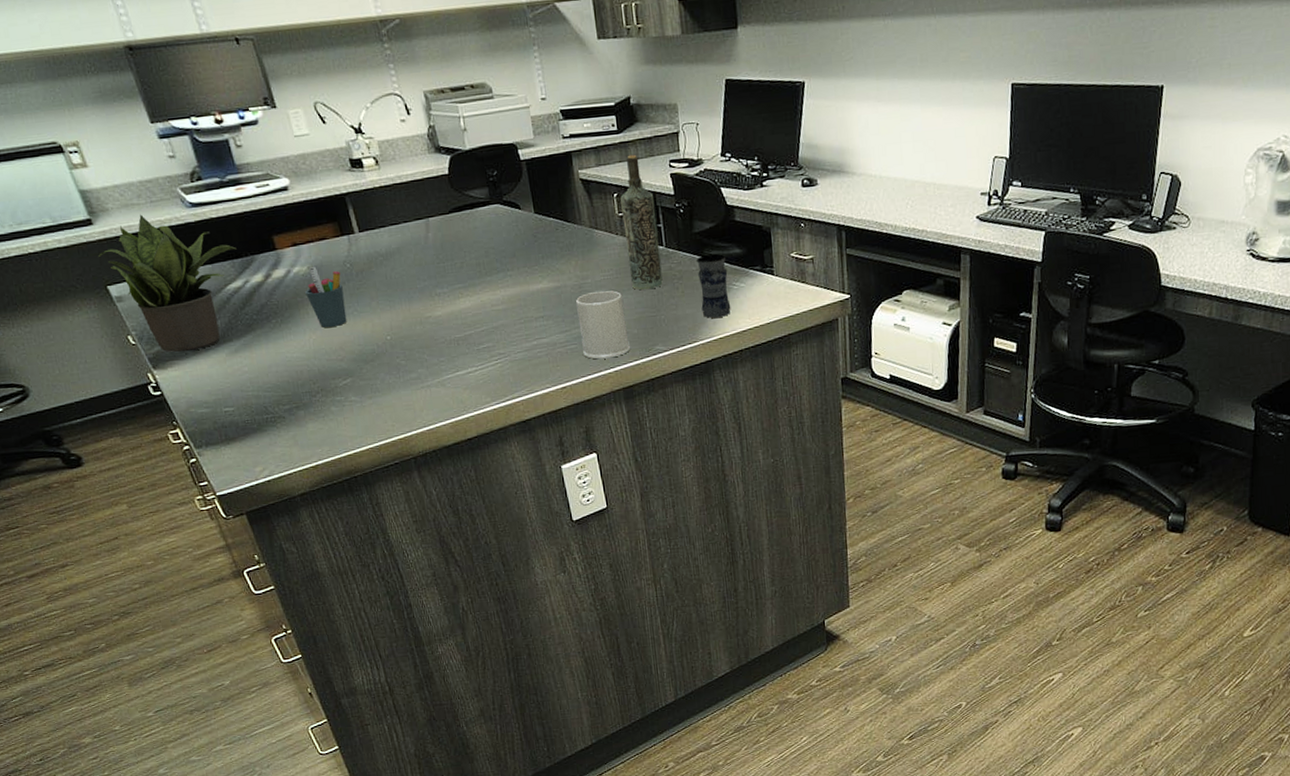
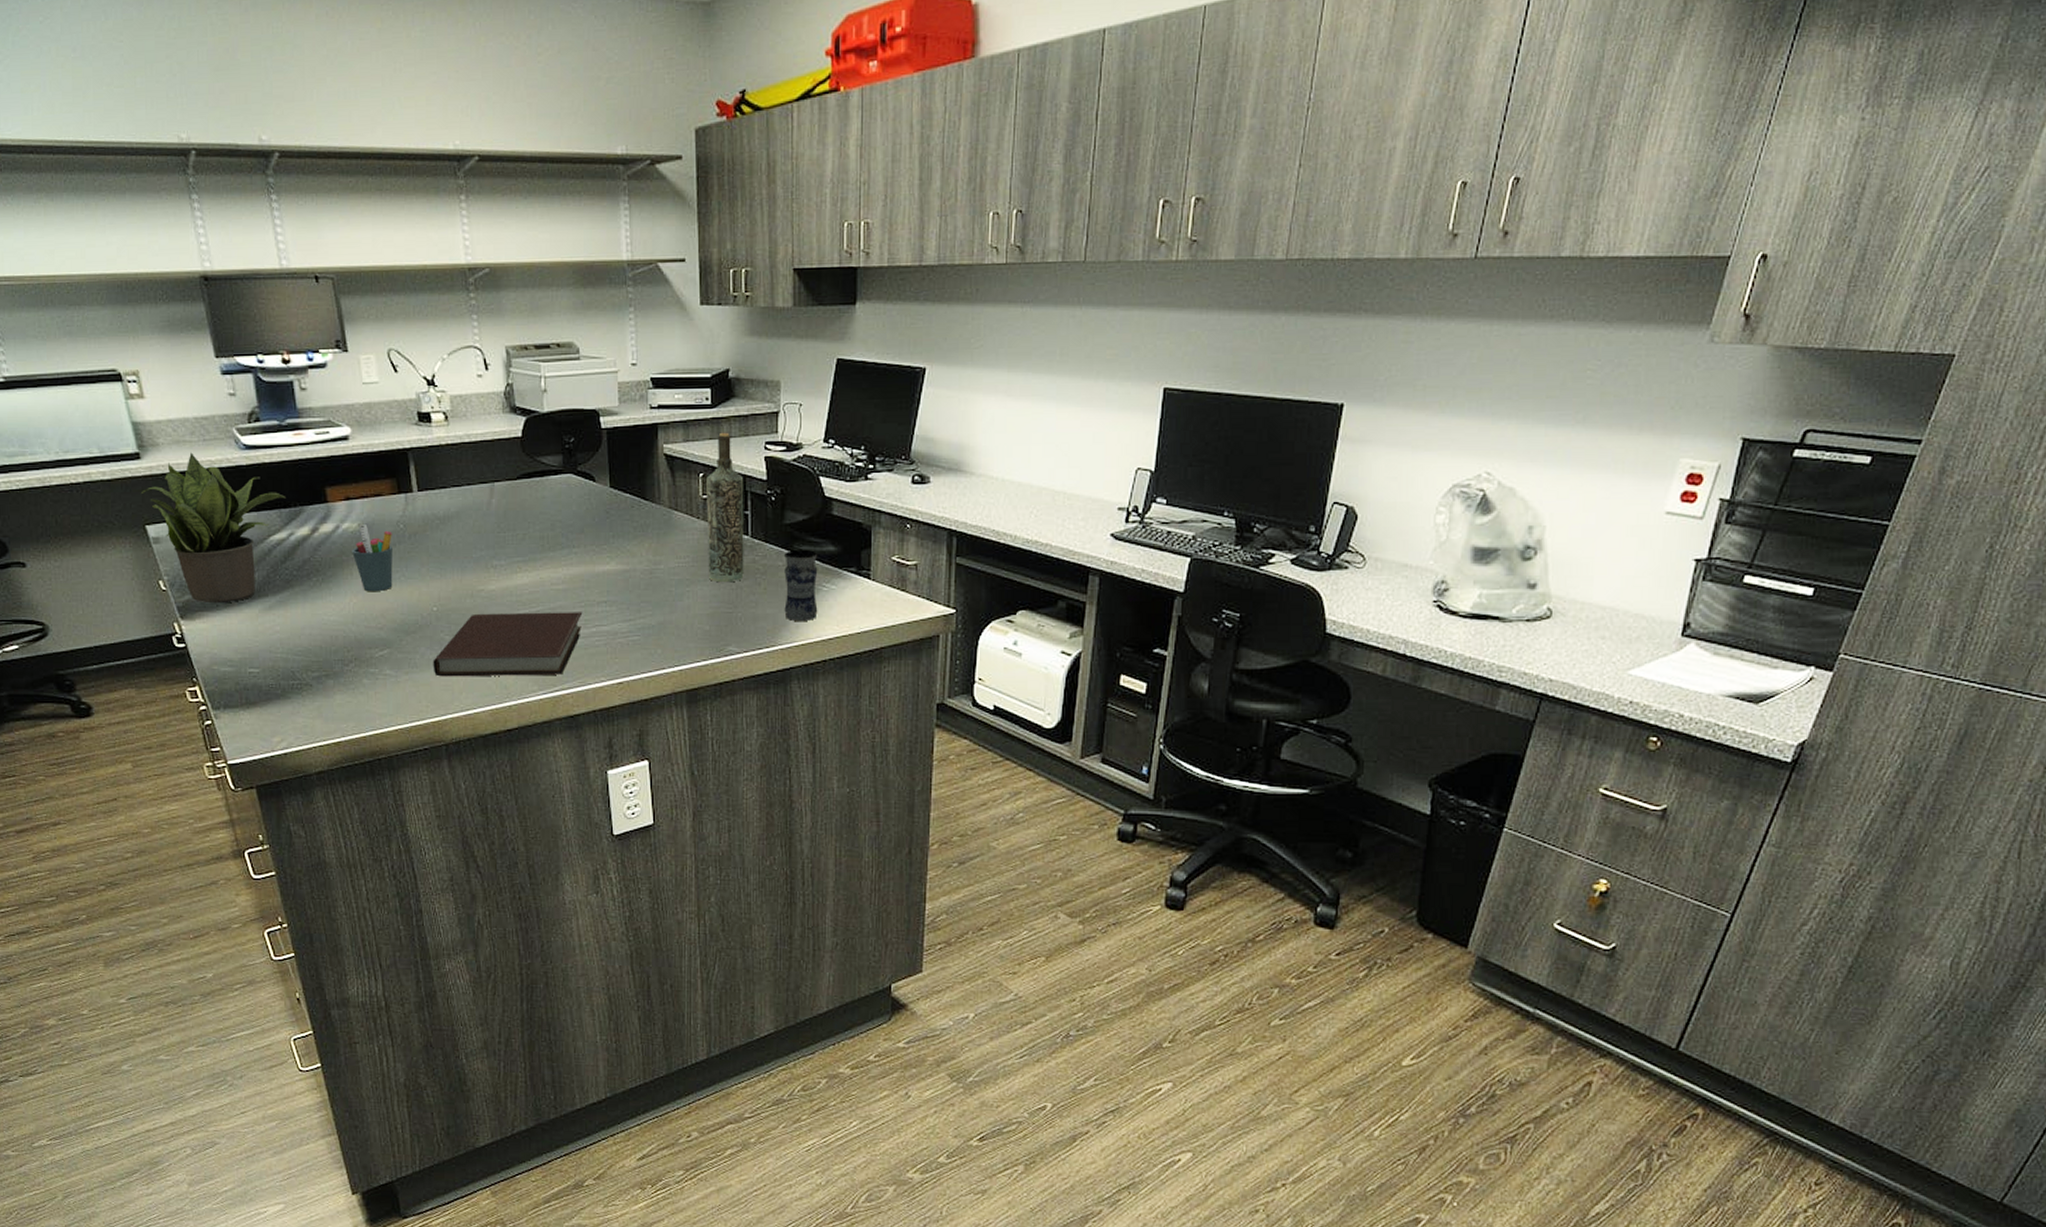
notebook: none [392,328,524,398] -> present [433,612,583,677]
mug: present [576,290,631,360] -> none [645,579,700,655]

